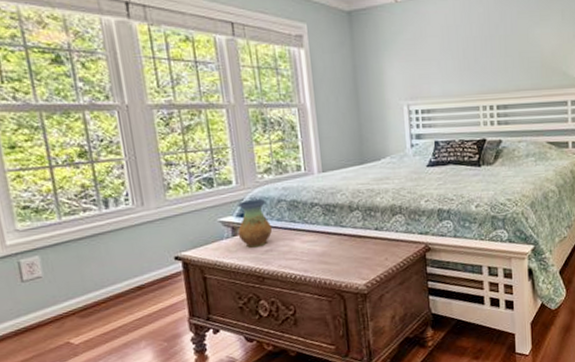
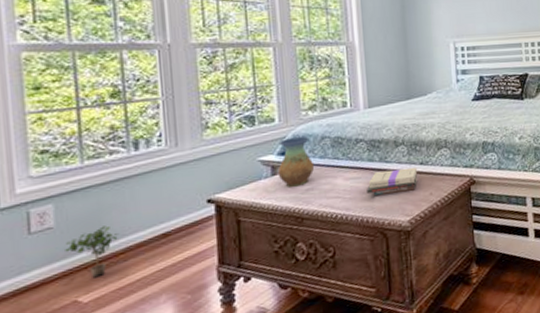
potted plant: none [54,277,100,323] -> present [65,226,120,278]
books: none [323,232,373,260] -> present [367,167,418,197]

